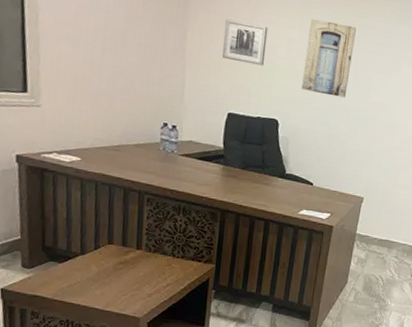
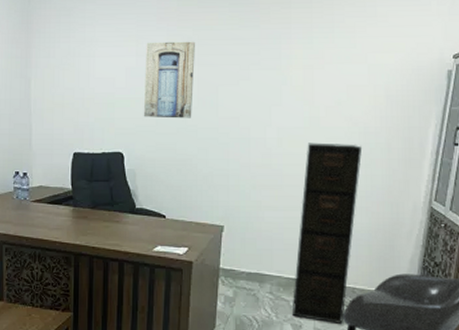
wall art: present [223,19,268,66] -> none [63,60,105,100]

